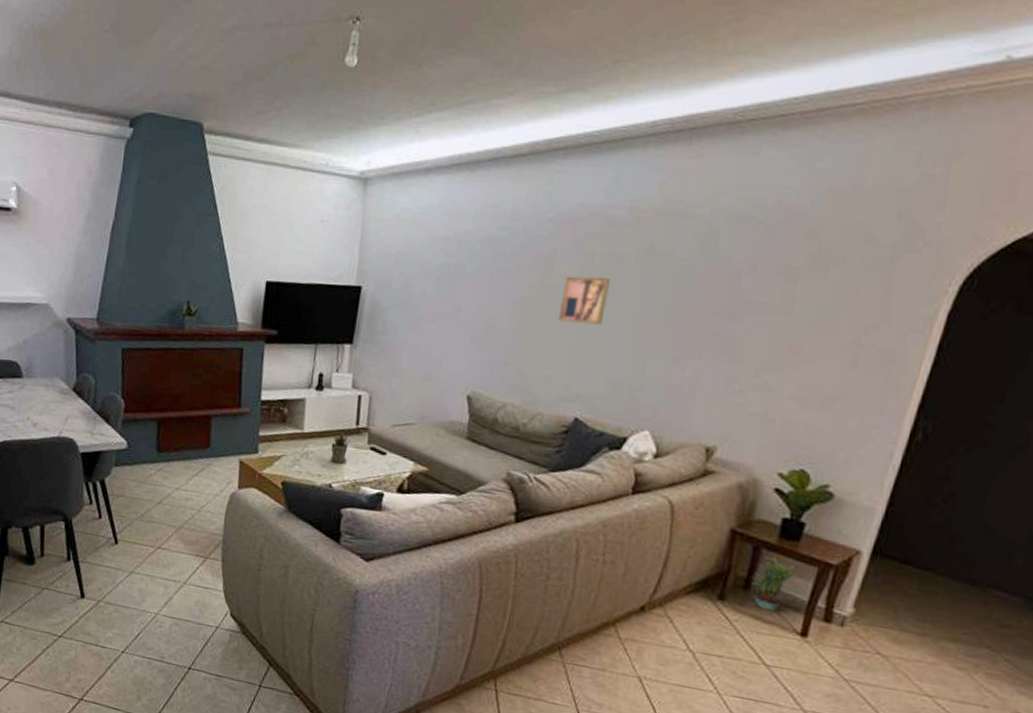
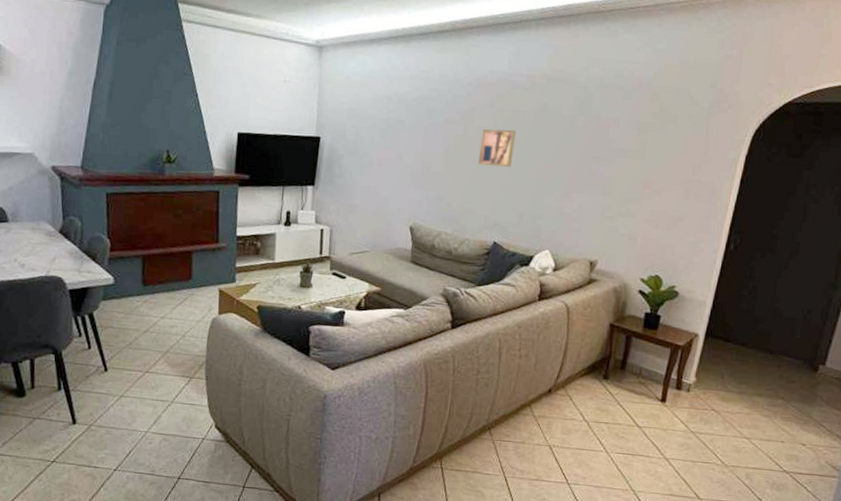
potted plant: present [751,557,797,612] -> none [626,343,656,385]

